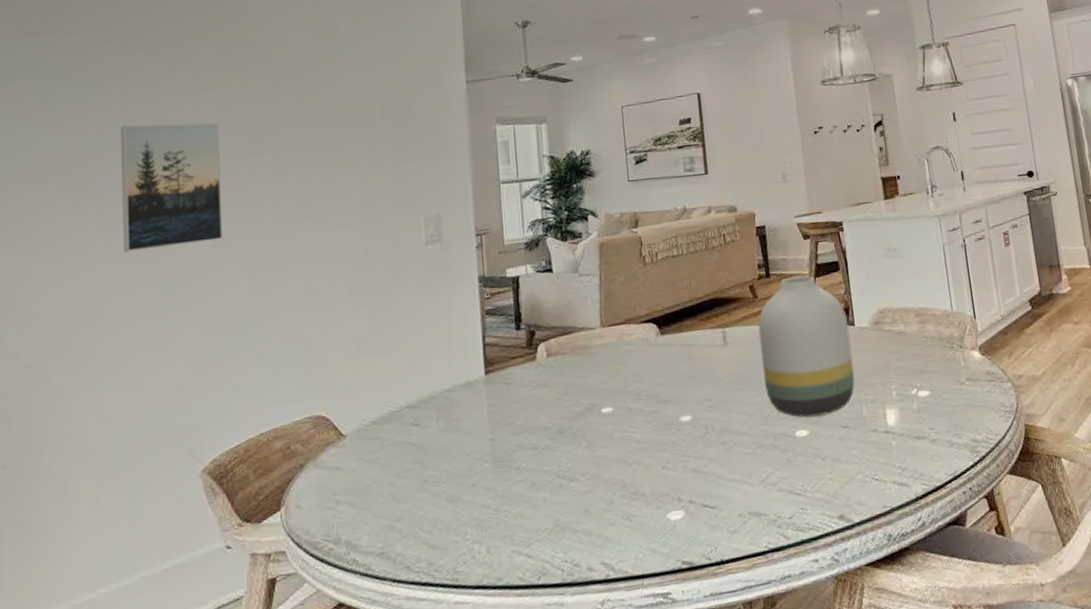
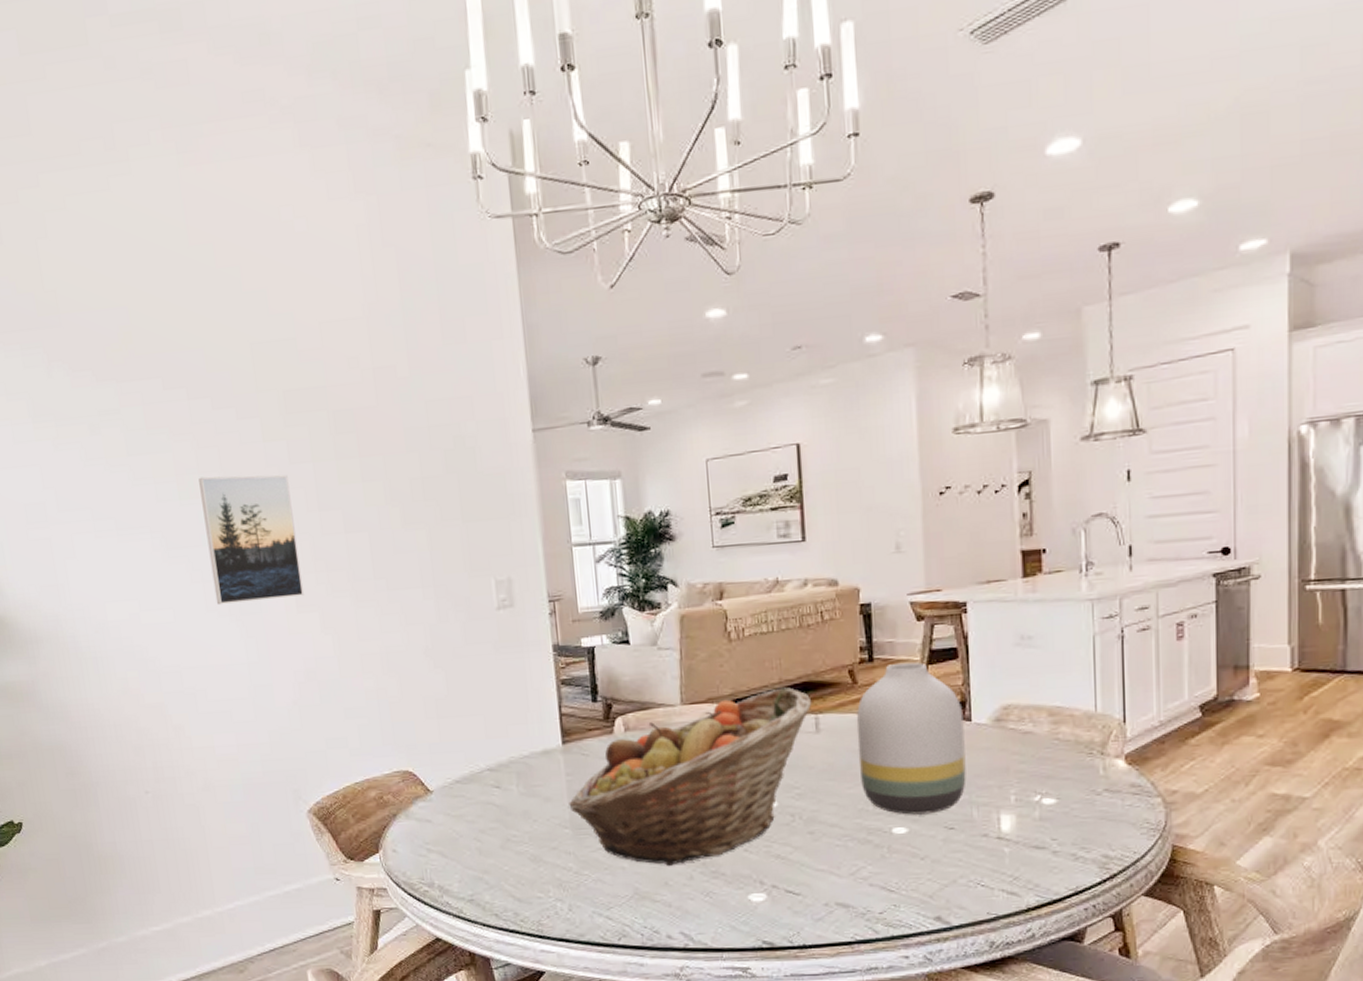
fruit basket: none [490,304,720,492] -> present [569,687,812,866]

